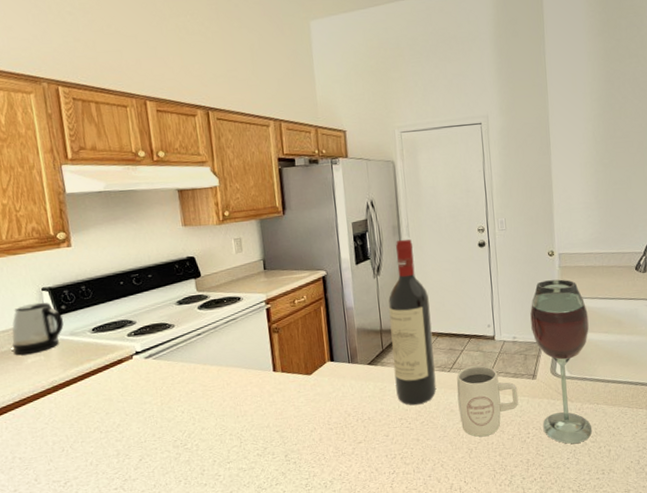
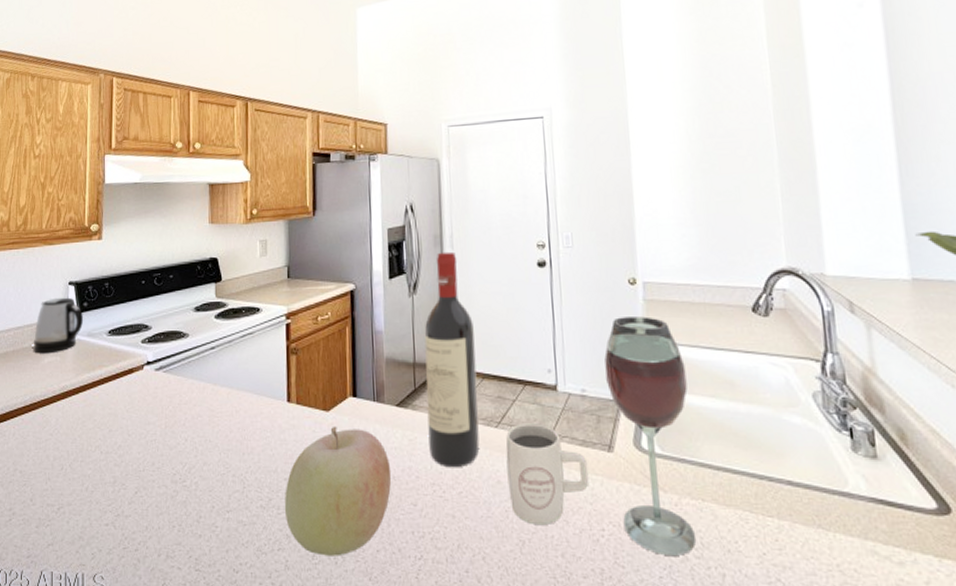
fruit: none [277,385,367,483] -> present [284,426,392,556]

